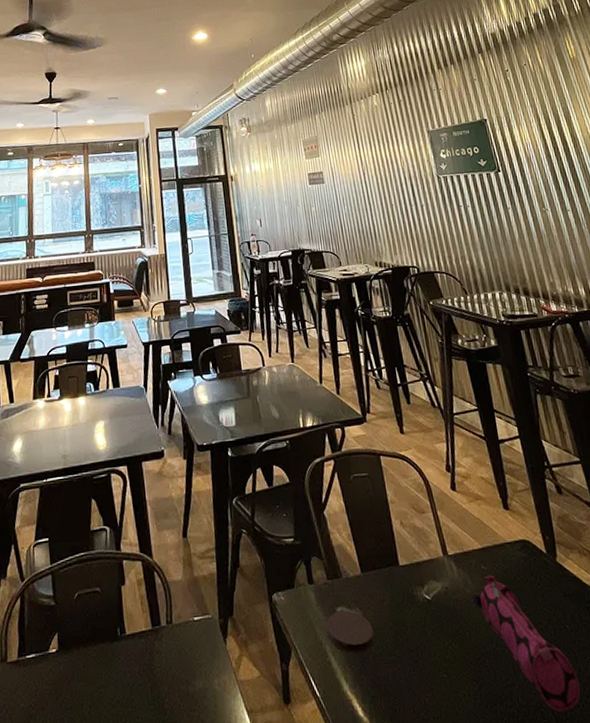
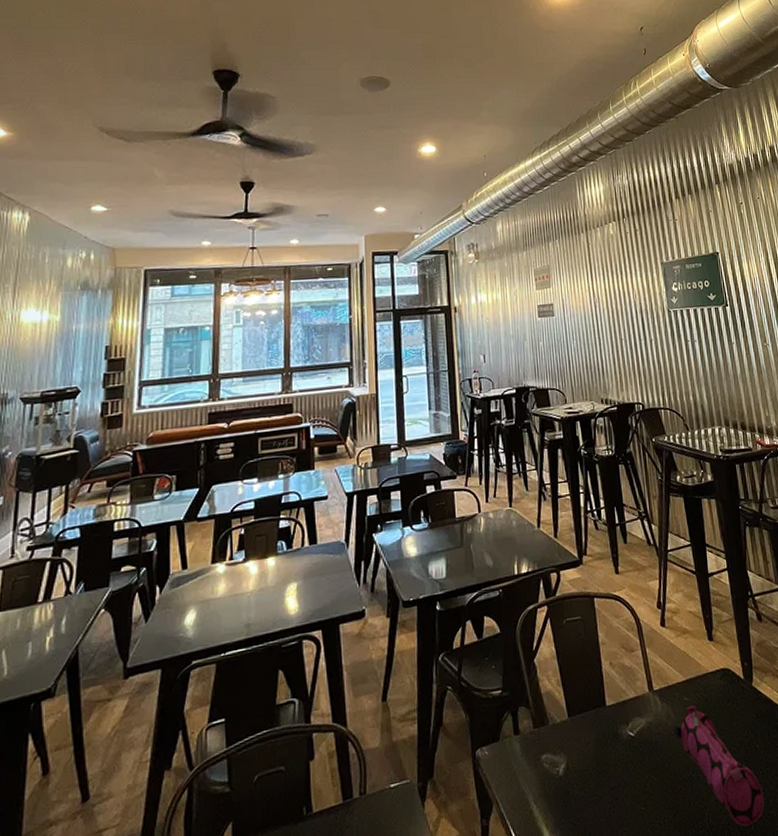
coaster: present [326,610,375,654] -> none [530,757,577,800]

